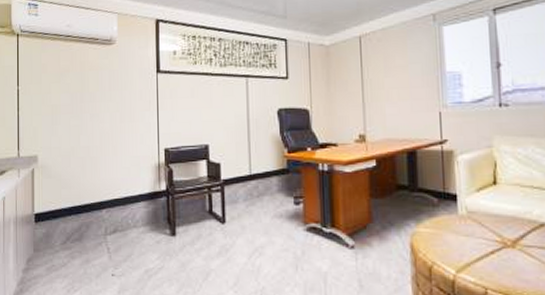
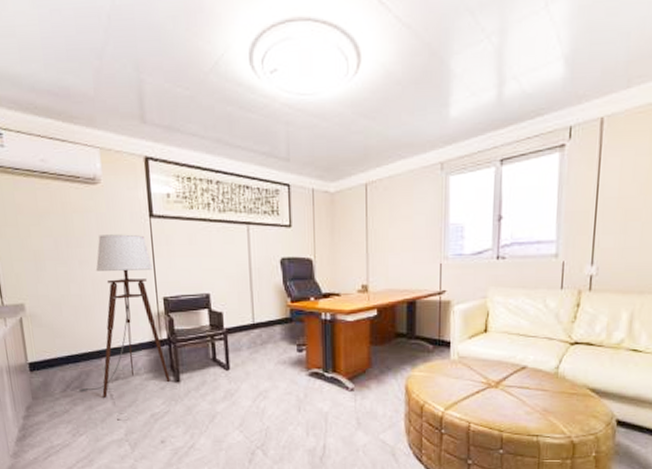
floor lamp: none [76,89,166,251] -> present [77,234,170,398]

